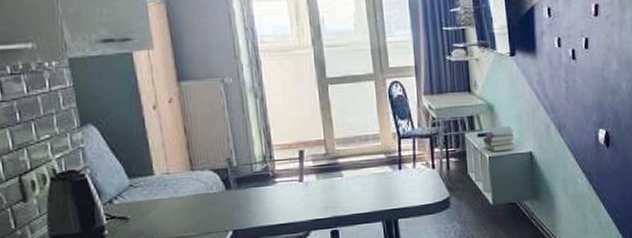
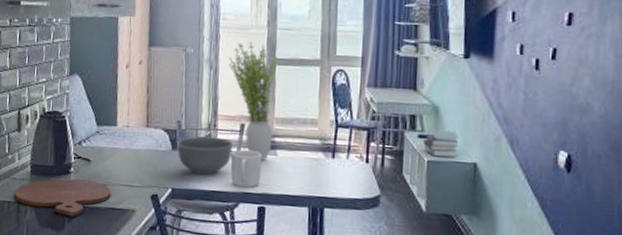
bowl: none [230,168,295,212] -> present [177,136,233,176]
potted plant: none [274,63,336,184] -> present [228,42,277,161]
mug: none [293,175,330,215] -> present [230,149,262,188]

